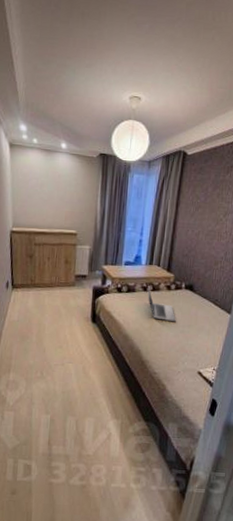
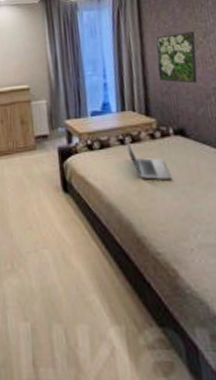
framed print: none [183,208,219,252] -> present [155,31,197,84]

